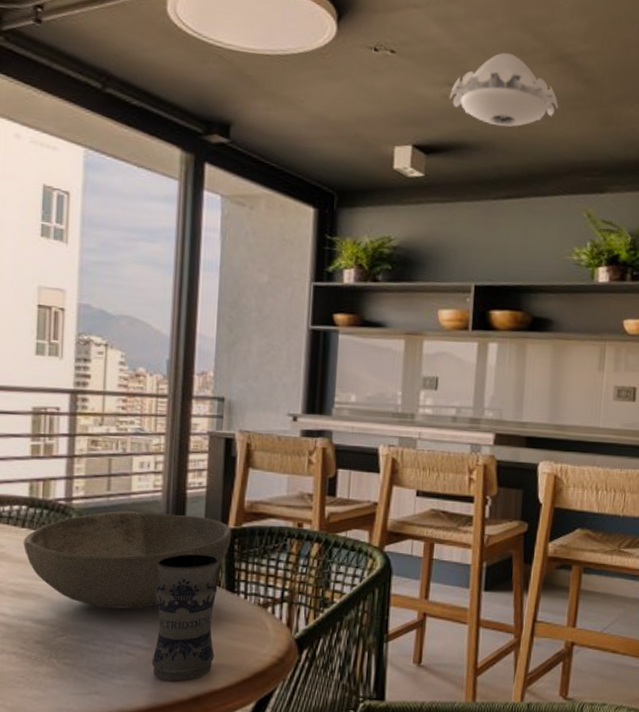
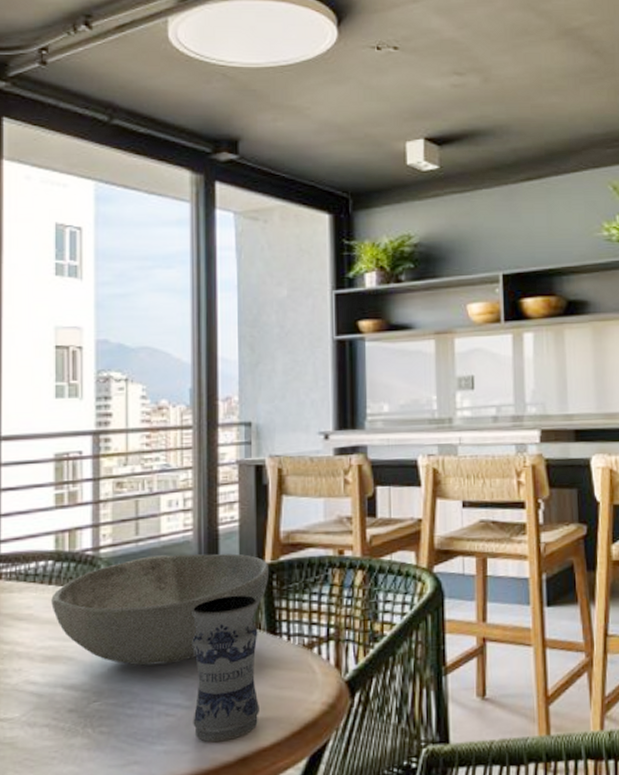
pendant lamp: present [449,52,559,127] -> none [457,34,571,108]

